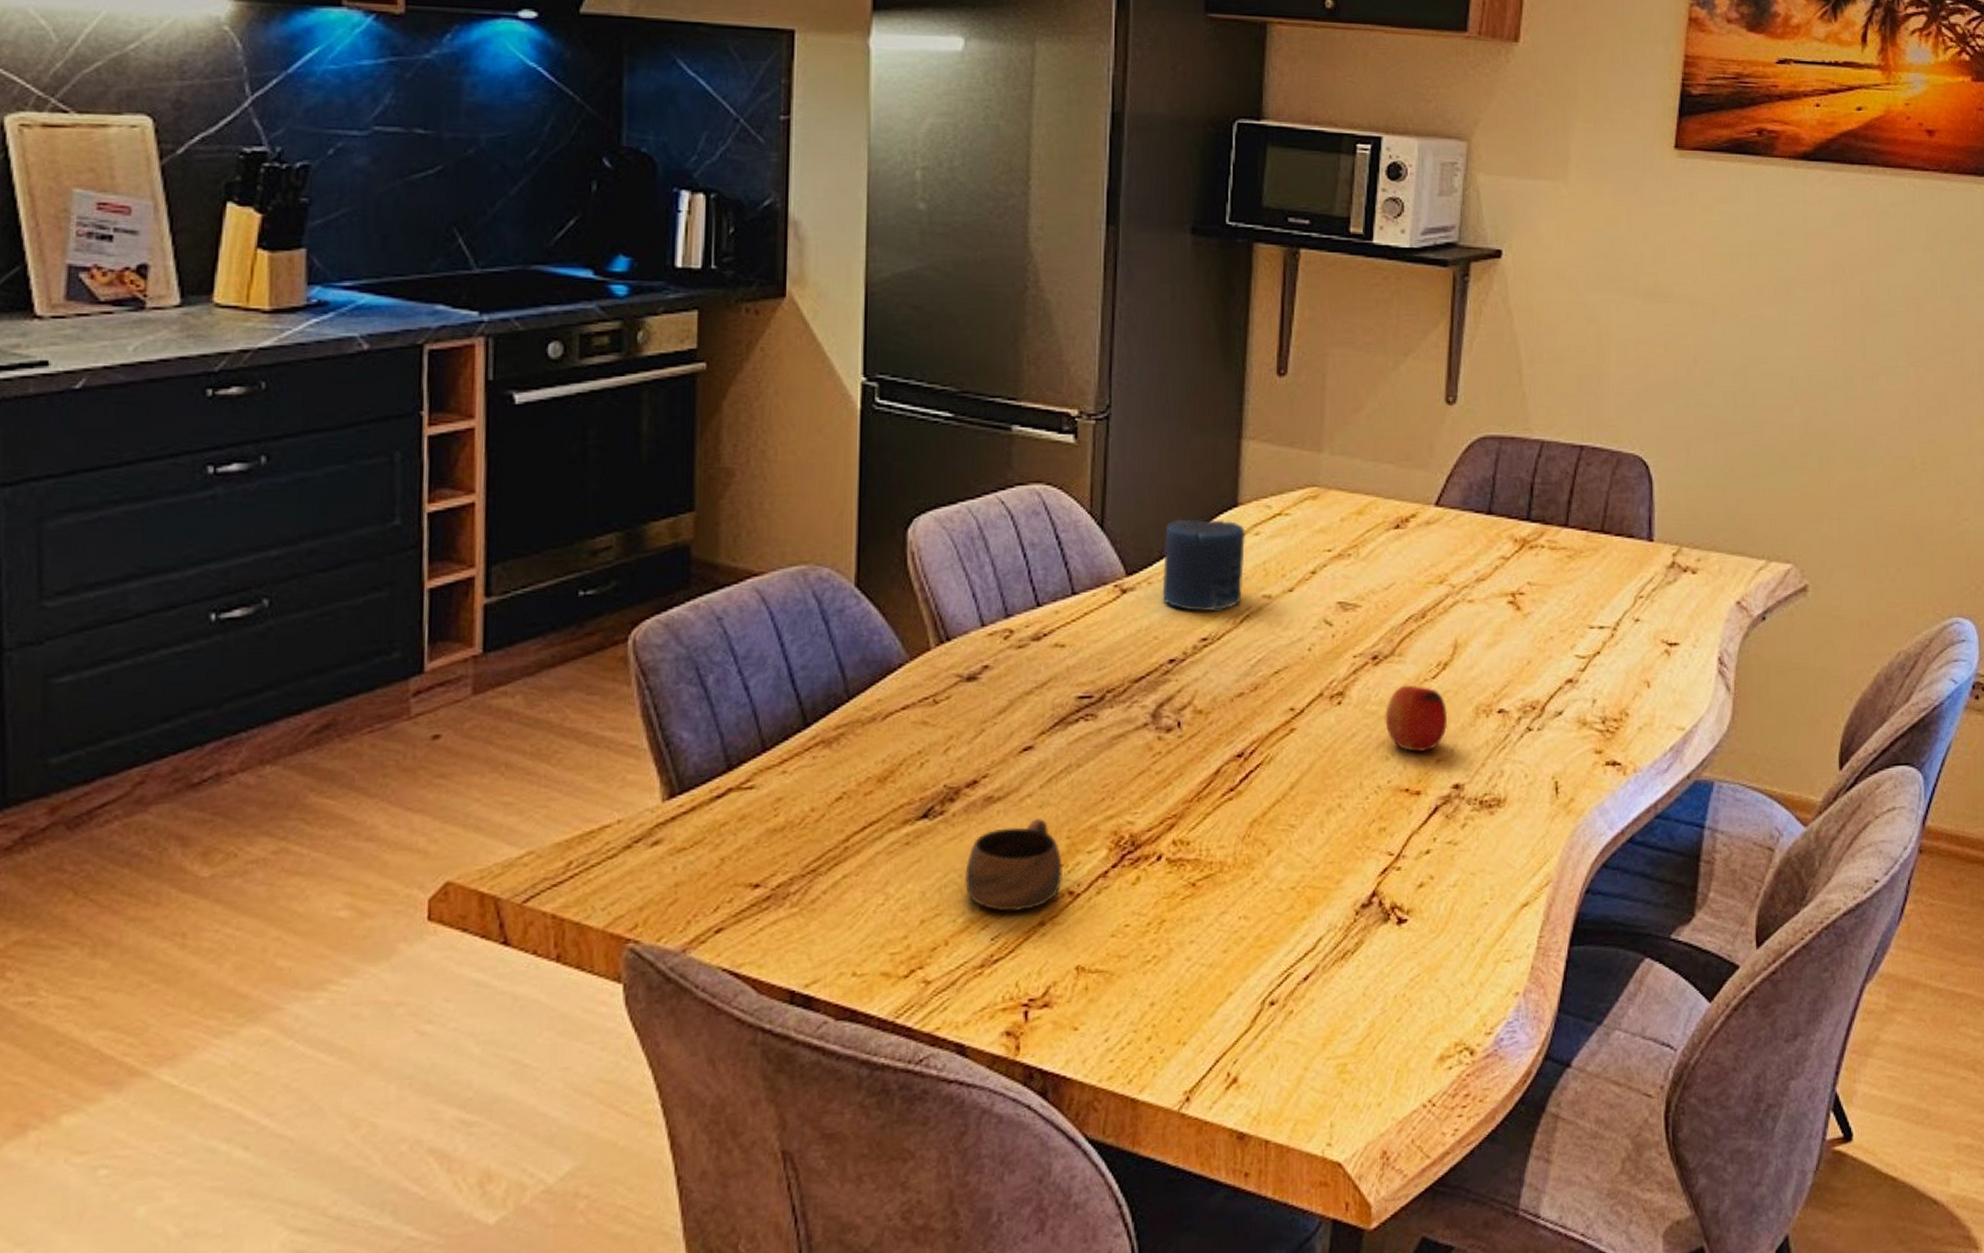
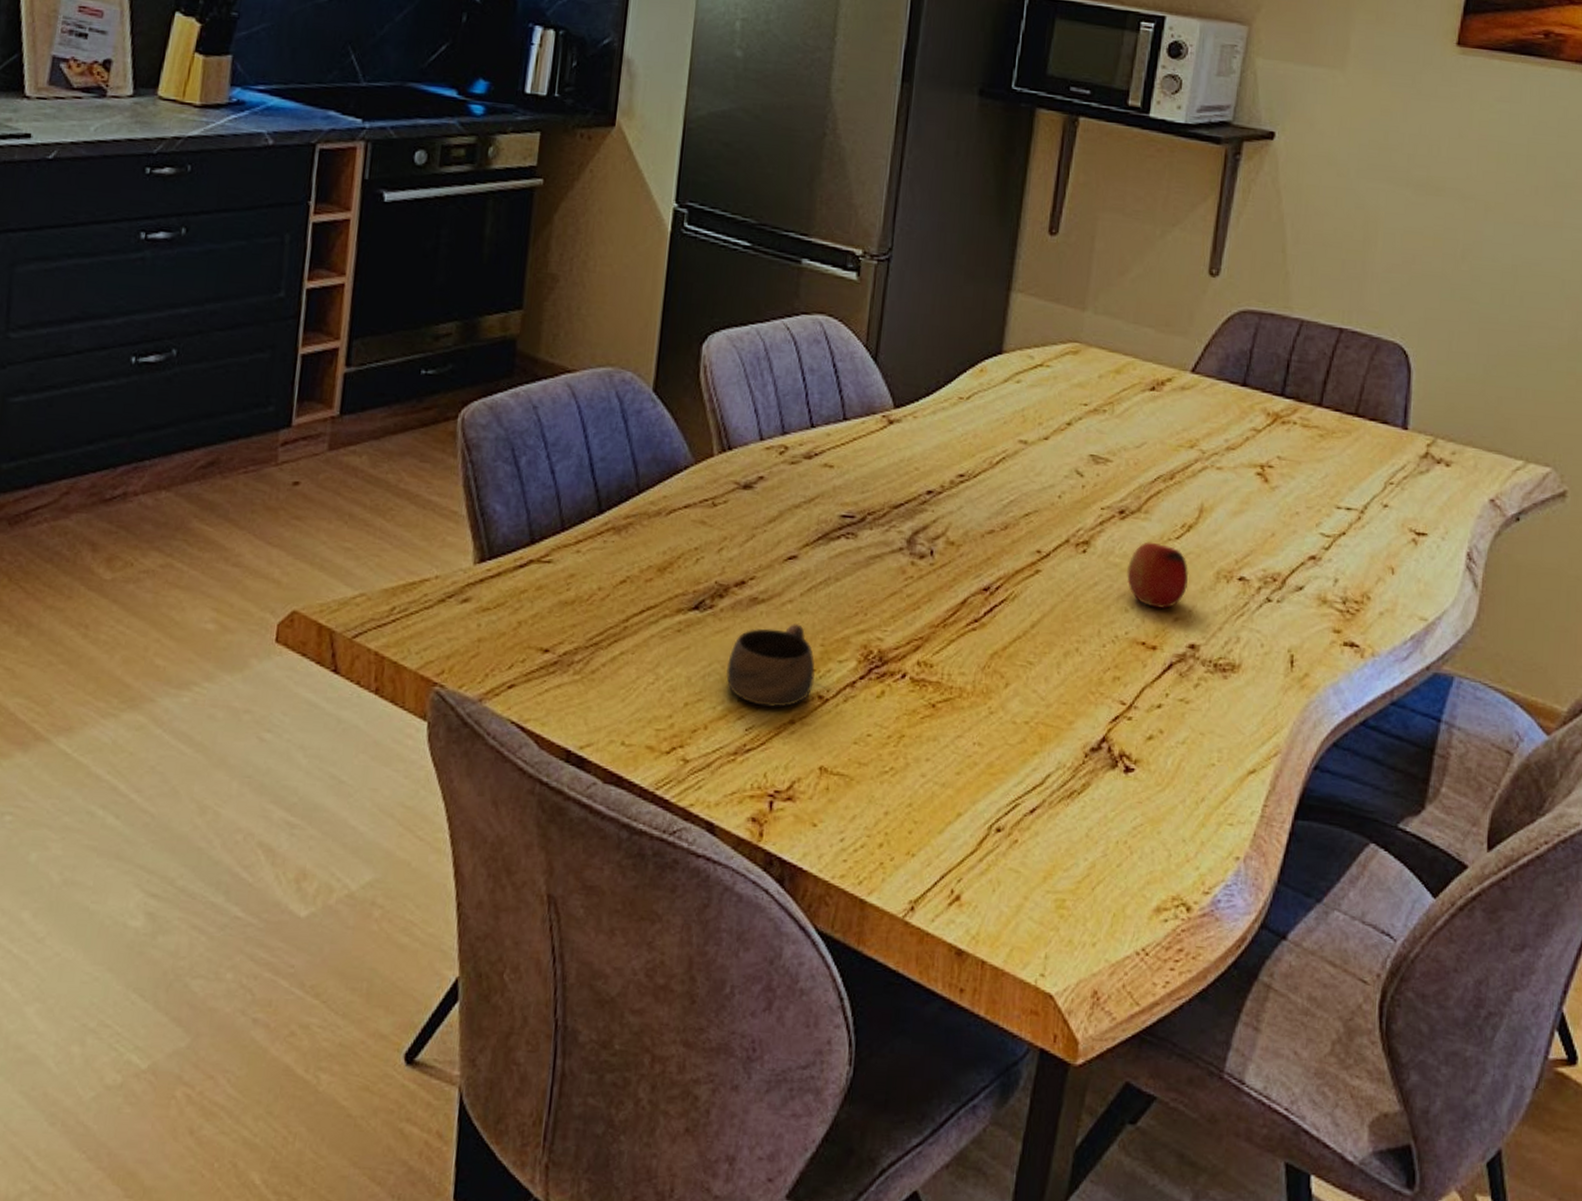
candle: present [1162,519,1245,612] -> none [925,360,1007,451]

